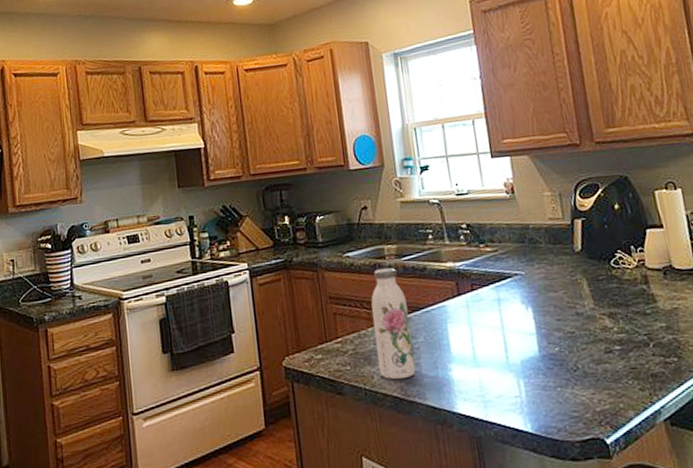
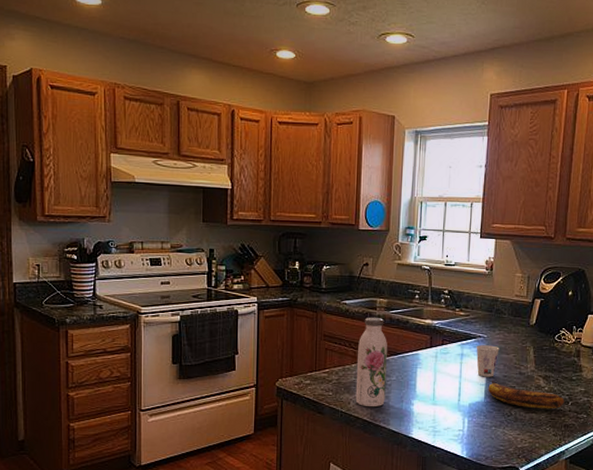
cup: none [514,283,545,325] -> present [476,345,500,377]
banana: none [540,326,644,358] -> present [488,380,565,409]

